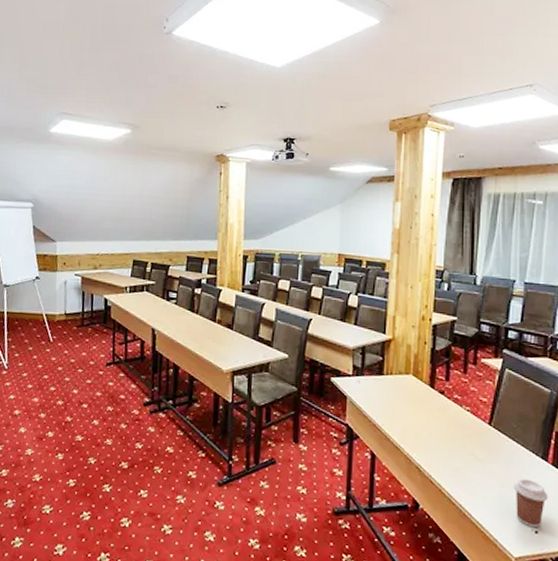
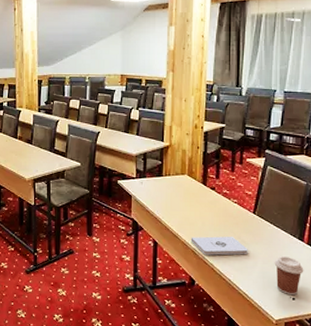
notepad: none [415,450,482,475] -> present [190,236,248,256]

